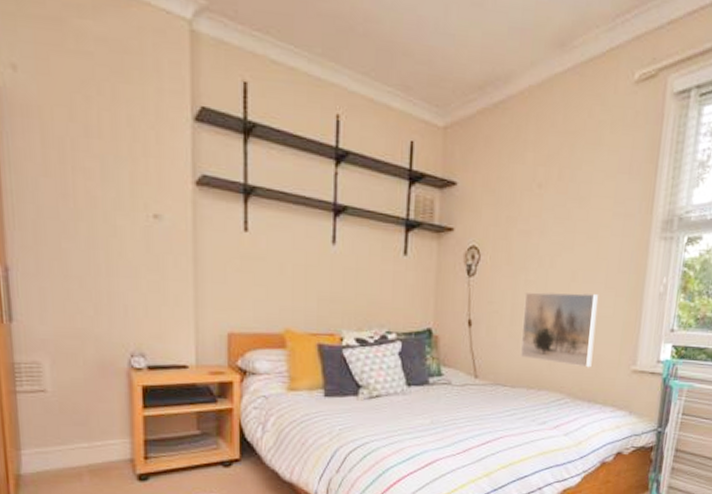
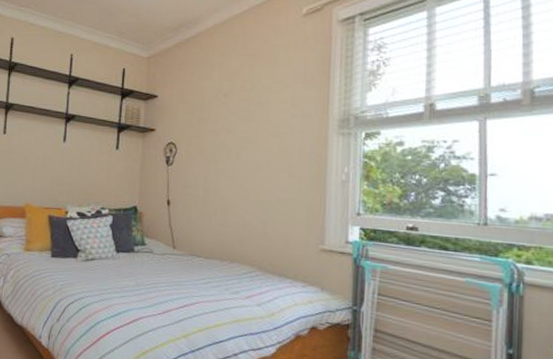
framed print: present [520,292,598,368] -> none [212,178,282,245]

